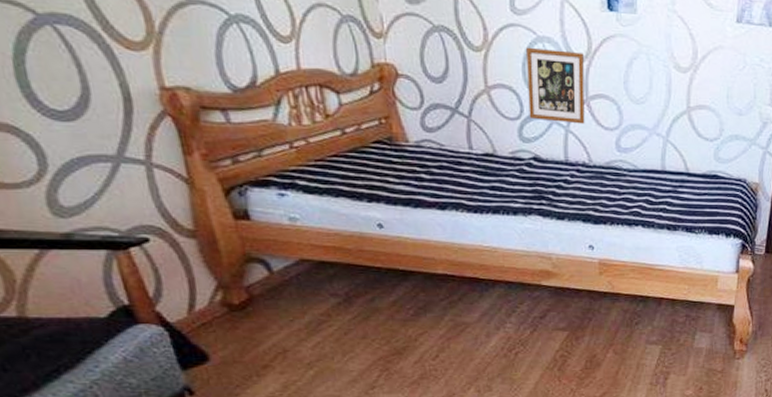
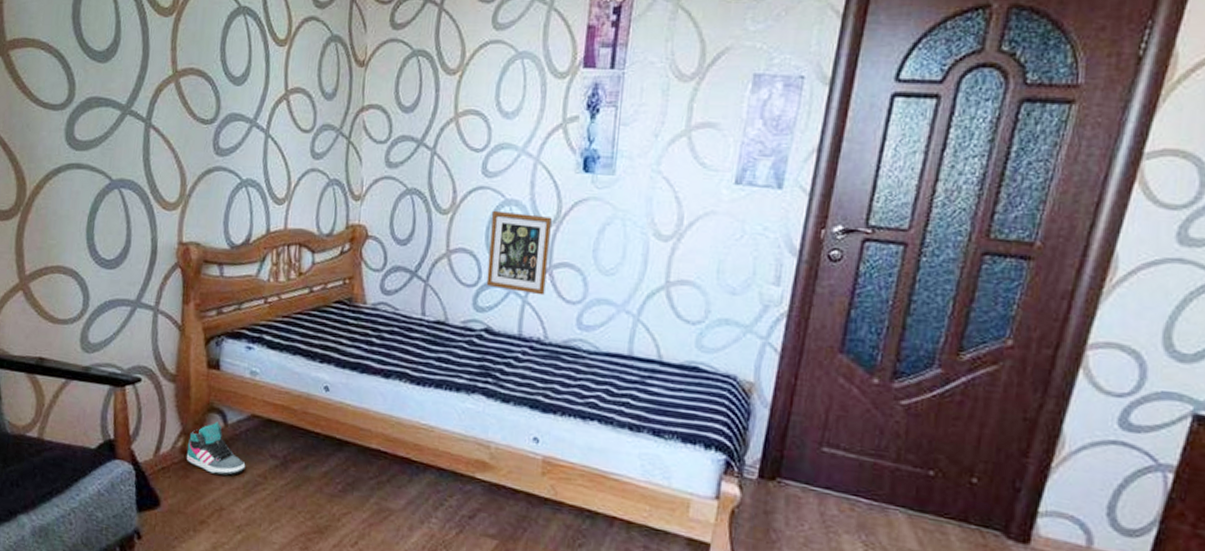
sneaker: none [228,271,304,320] -> present [186,422,246,476]

